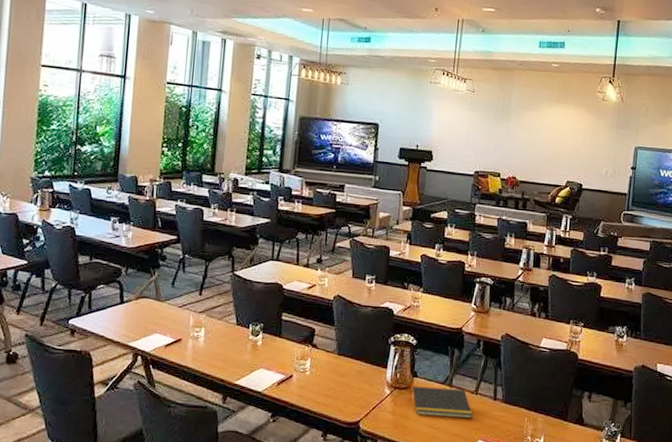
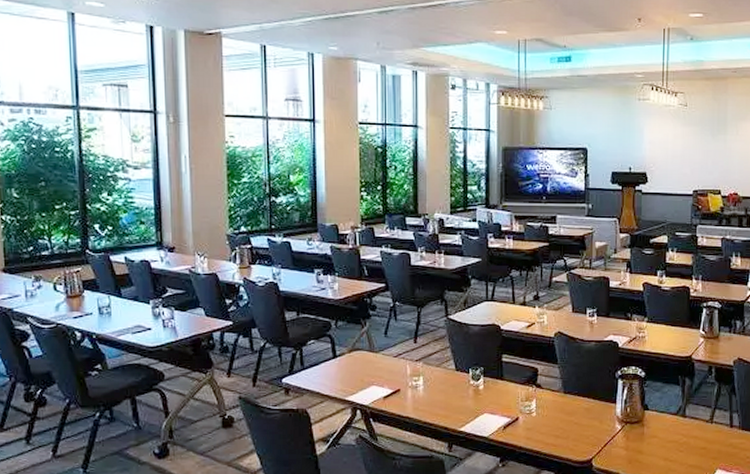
notepad: present [411,386,473,419] -> none [643,418,709,449]

